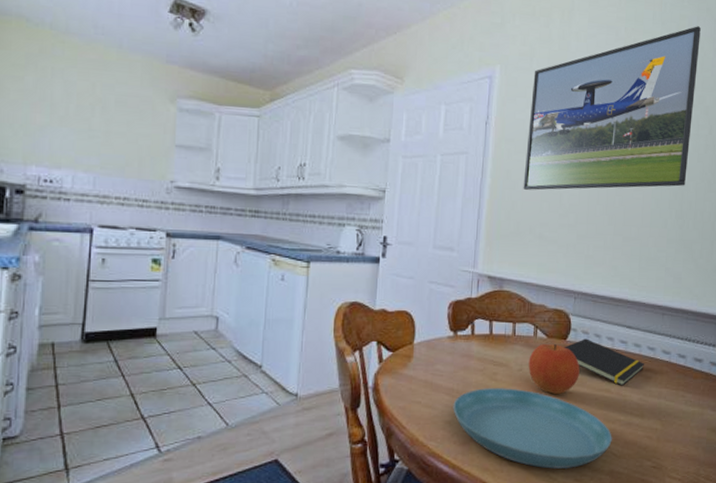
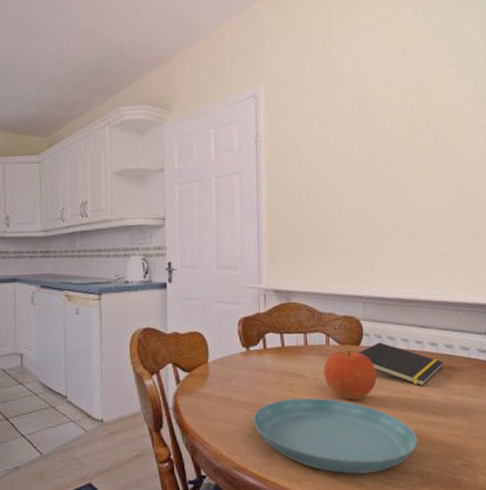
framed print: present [523,26,701,190] -> none [298,16,467,202]

